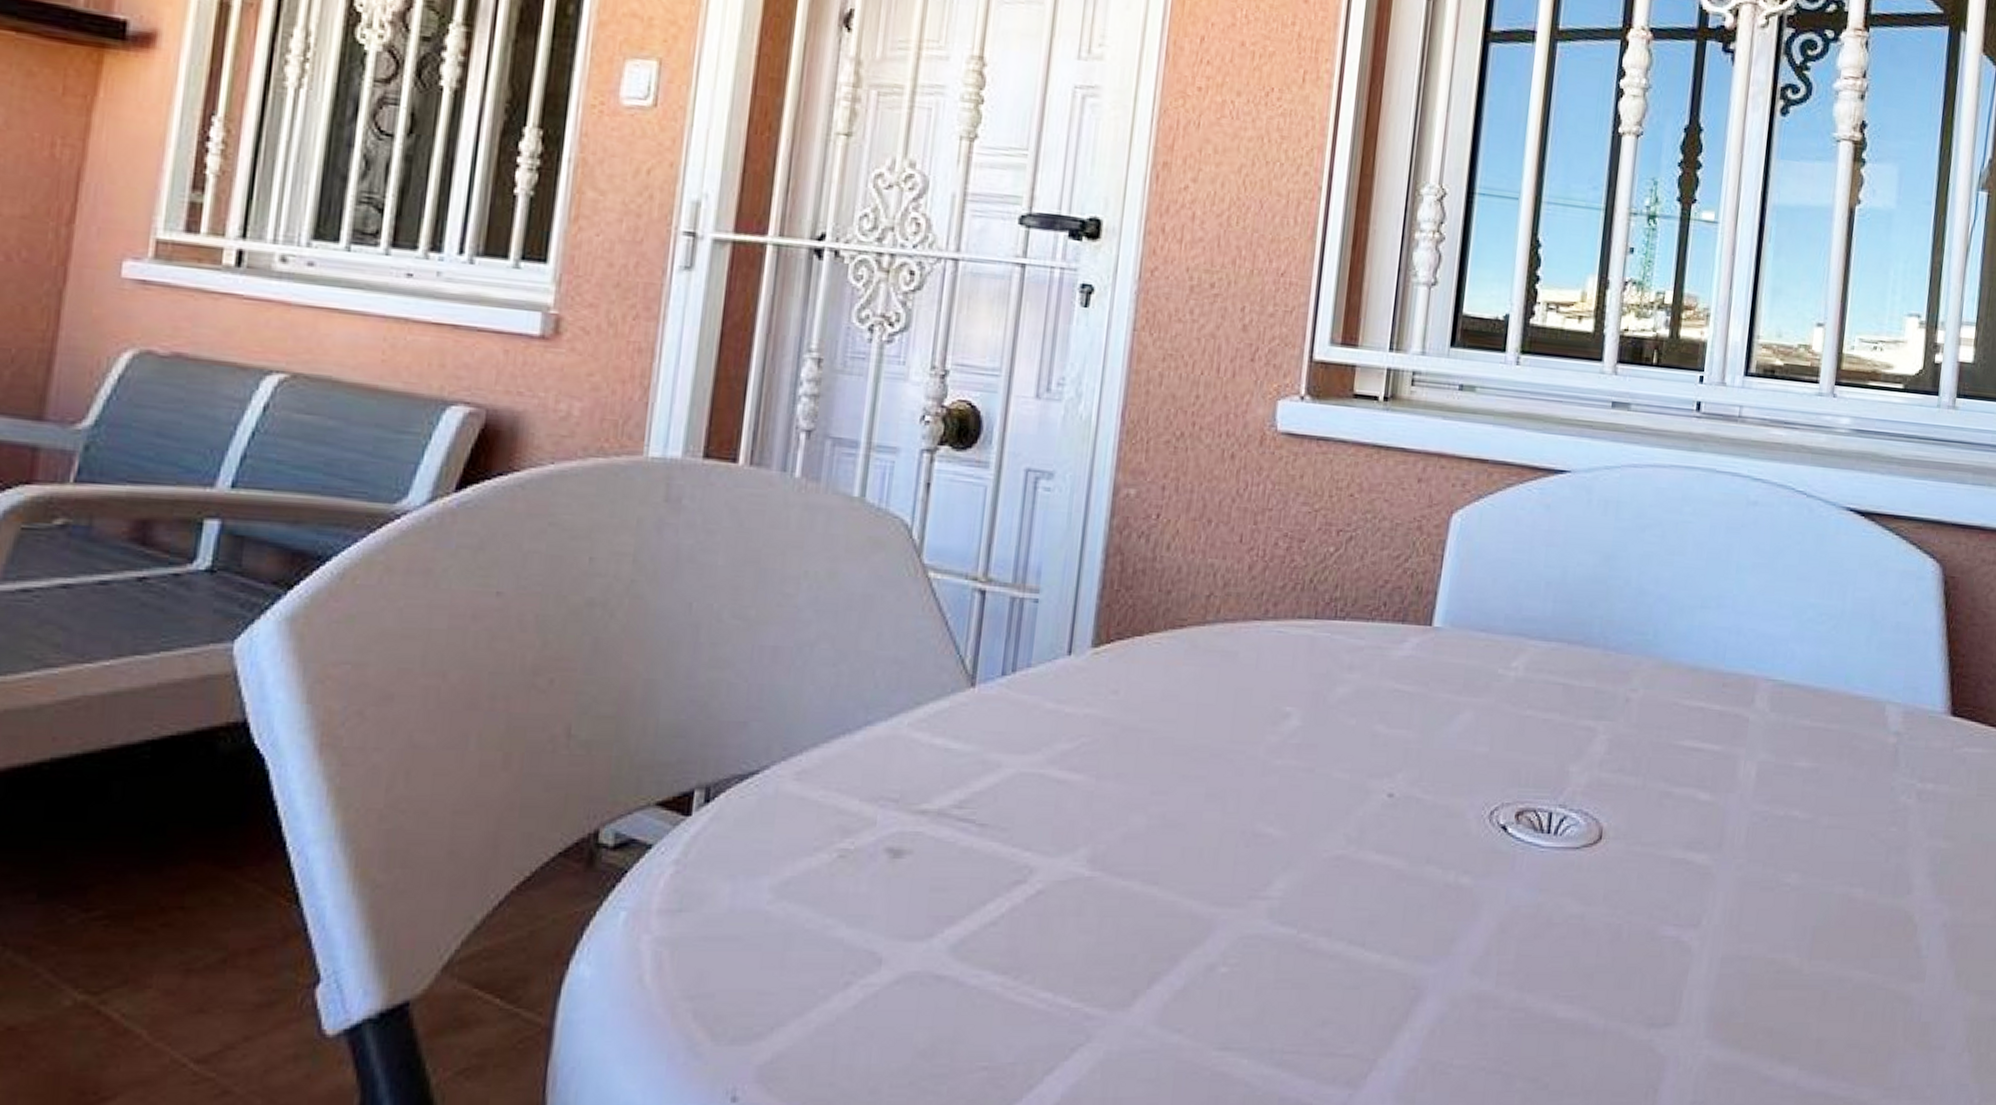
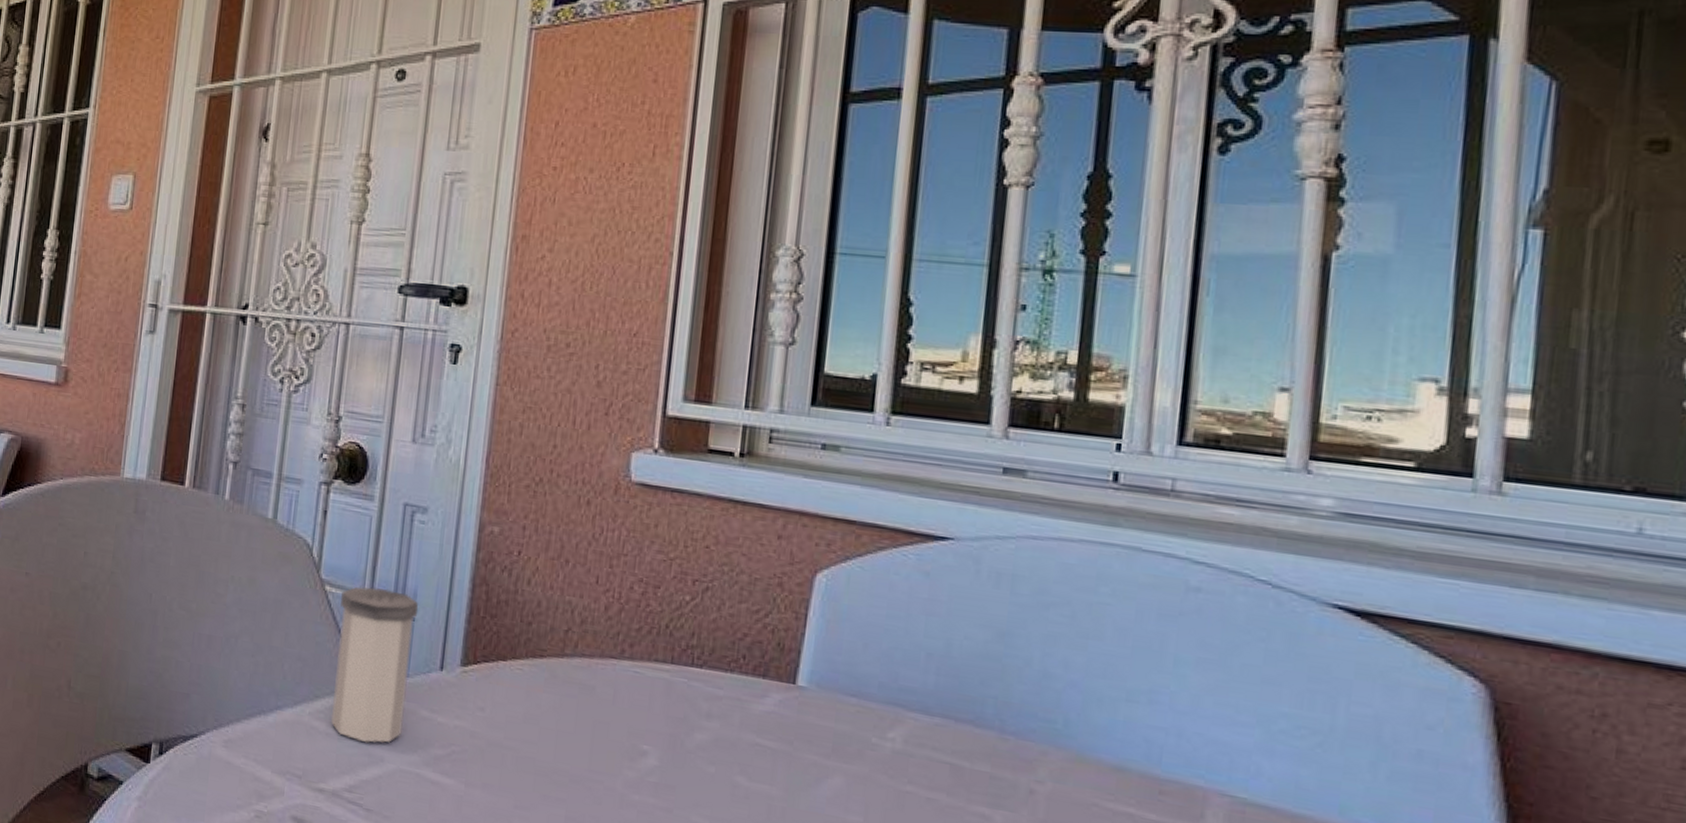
salt shaker: none [935,568,1042,749] -> present [330,587,418,743]

